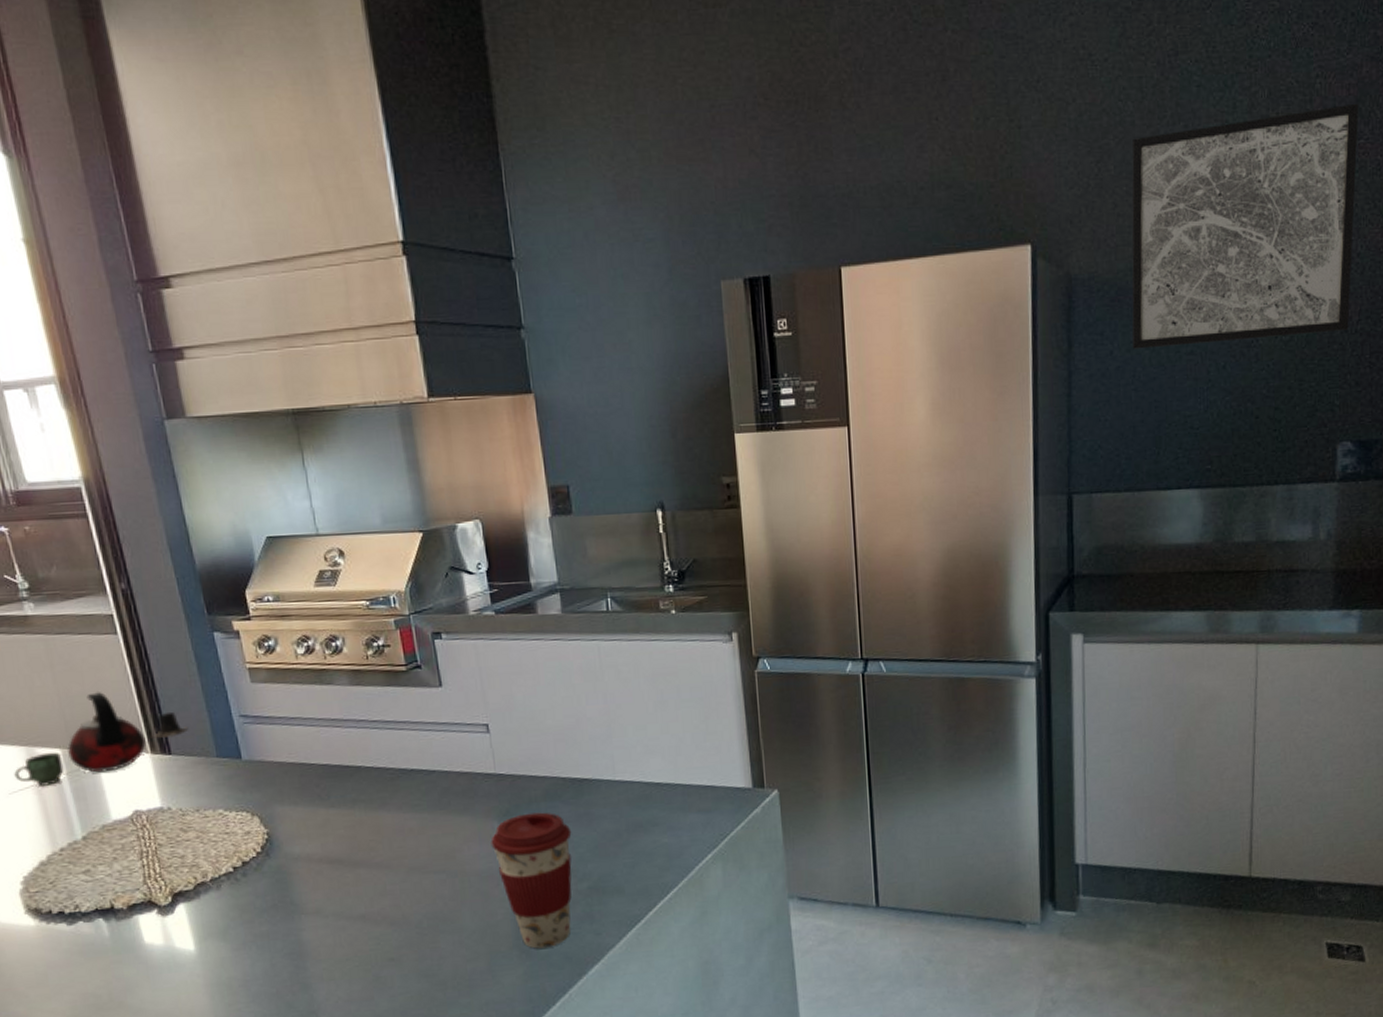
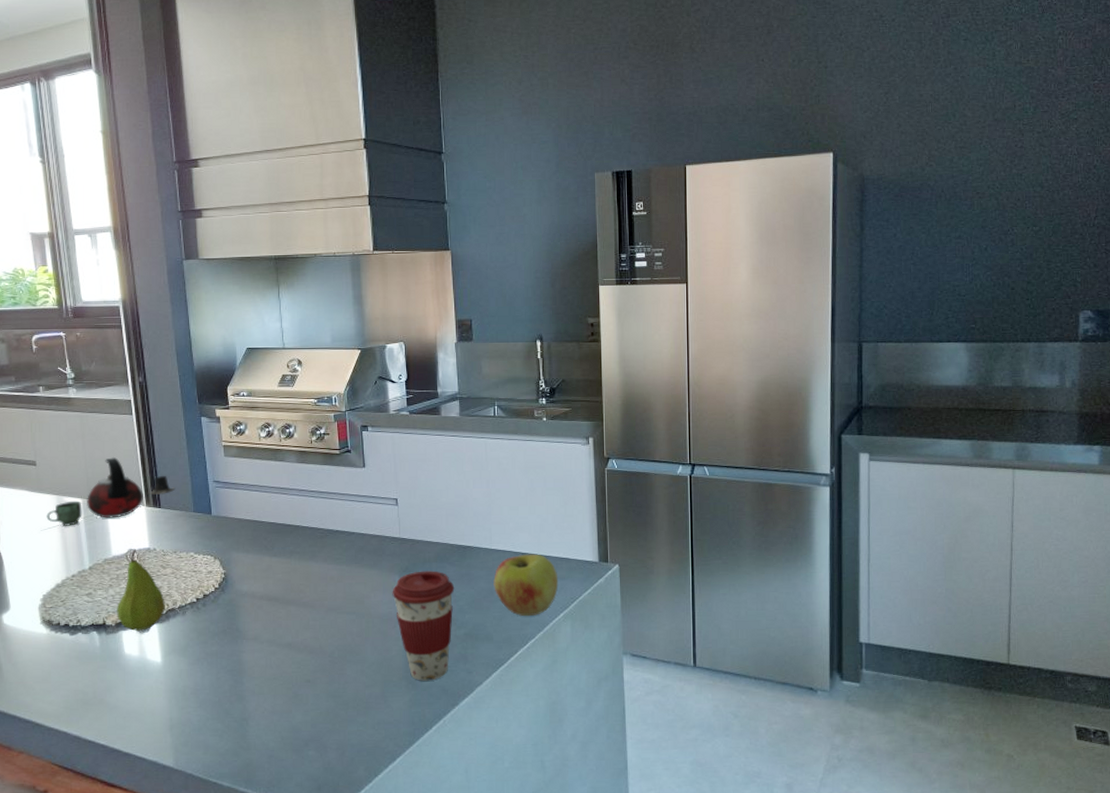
fruit: none [126,810,193,914] -> present [117,549,165,631]
apple: none [620,783,704,861] -> present [493,554,559,617]
wall art: present [1132,103,1359,349] -> none [911,54,1094,233]

